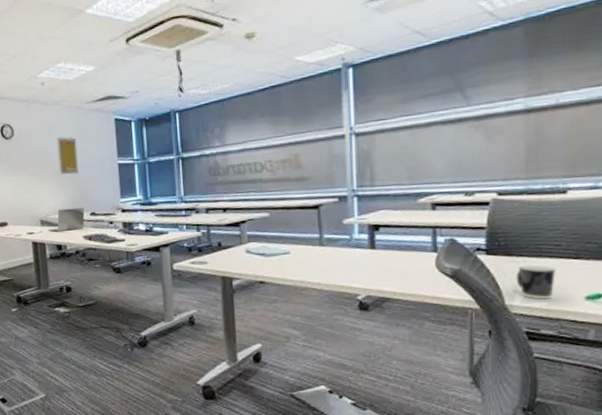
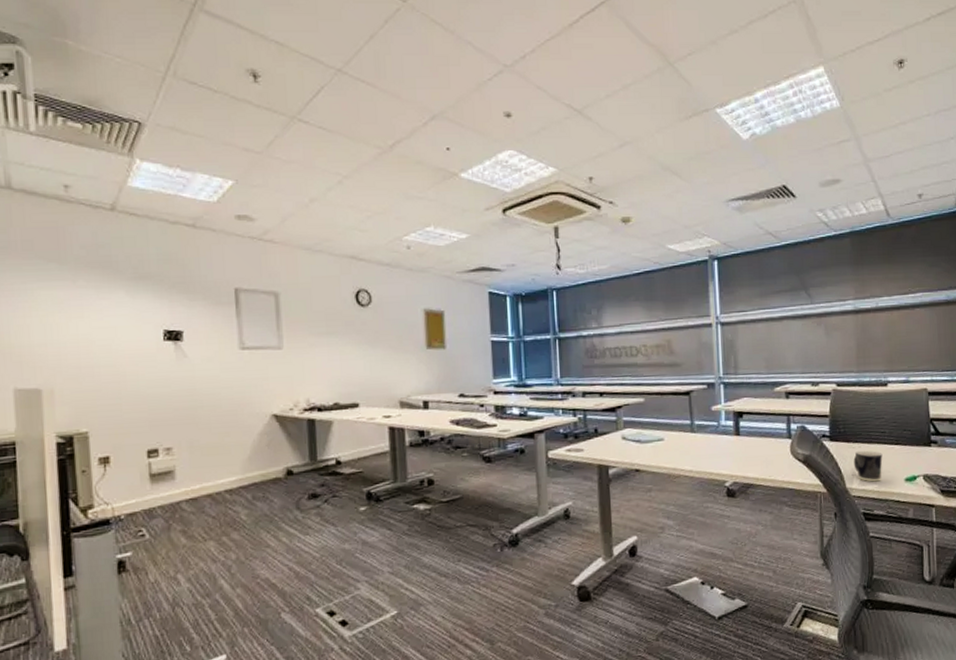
laptop: present [48,207,85,232] -> none [409,387,452,415]

